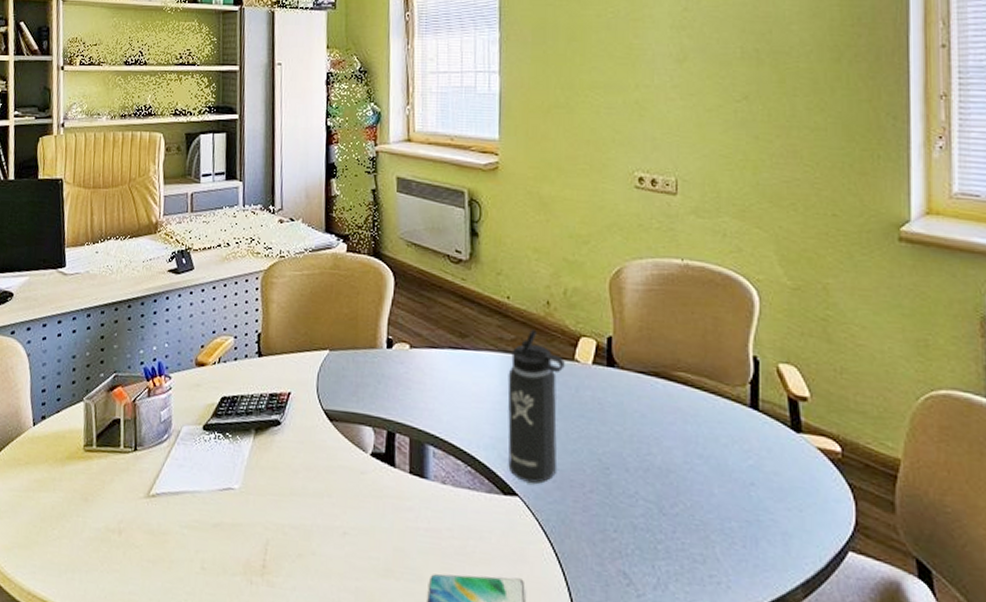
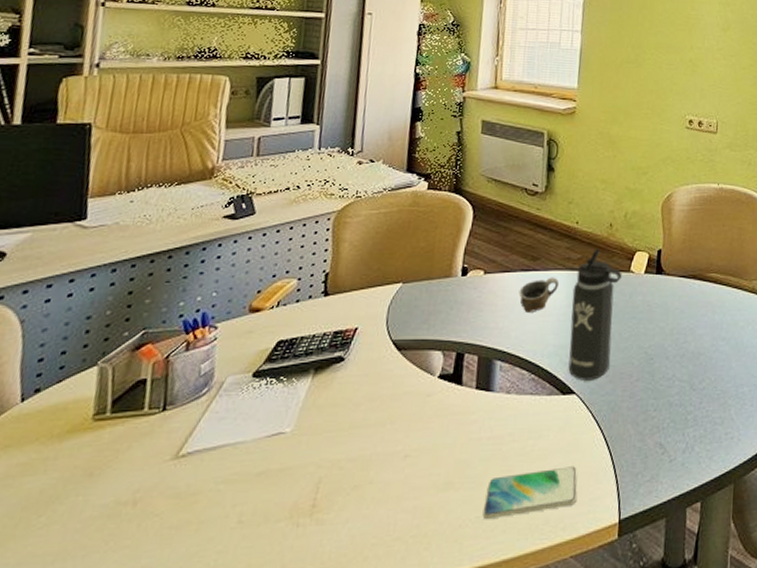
cup: none [448,358,491,397] -> present [519,277,559,312]

